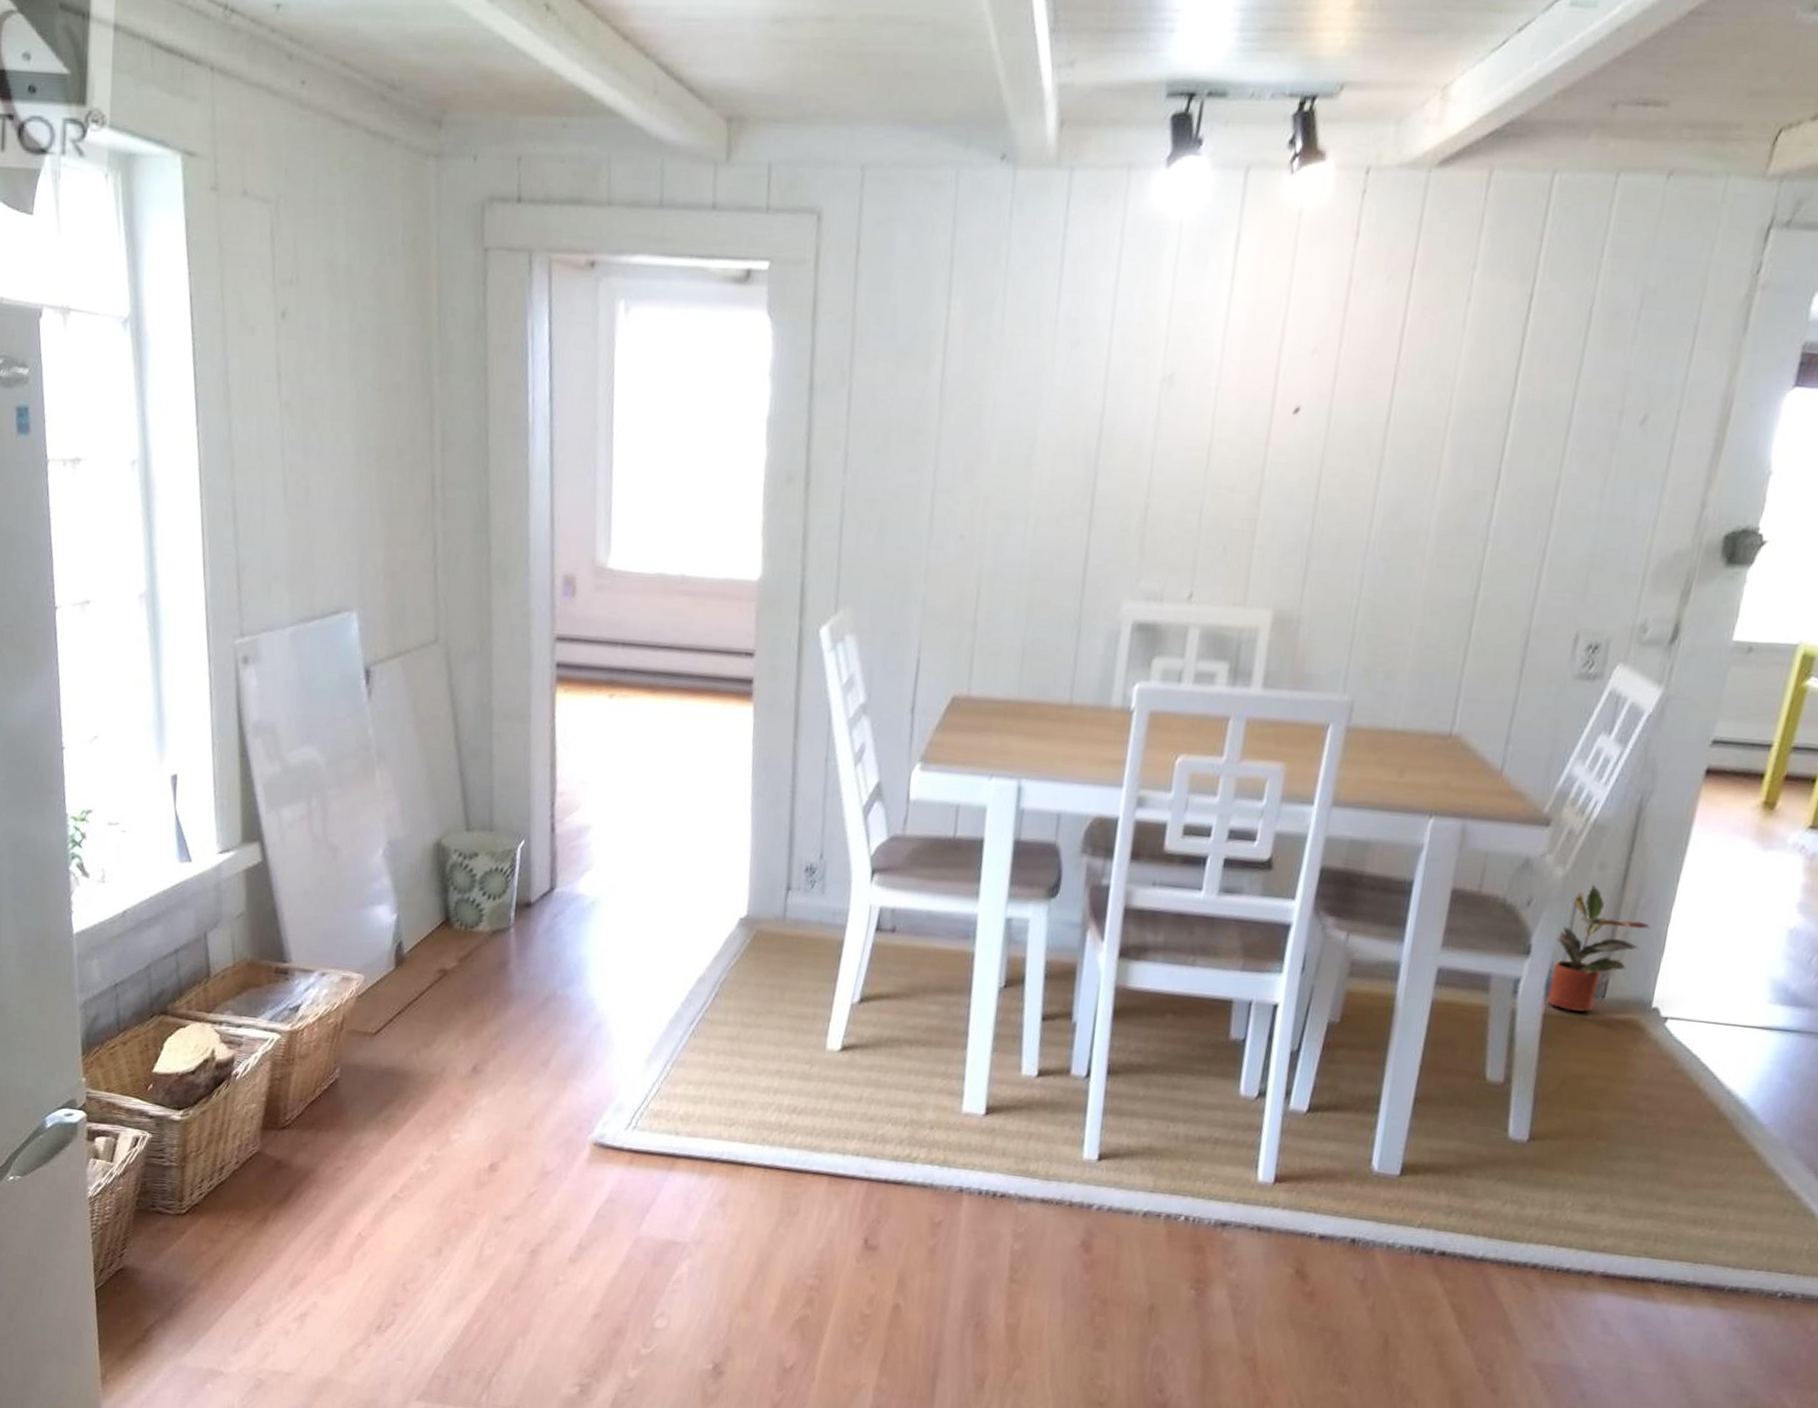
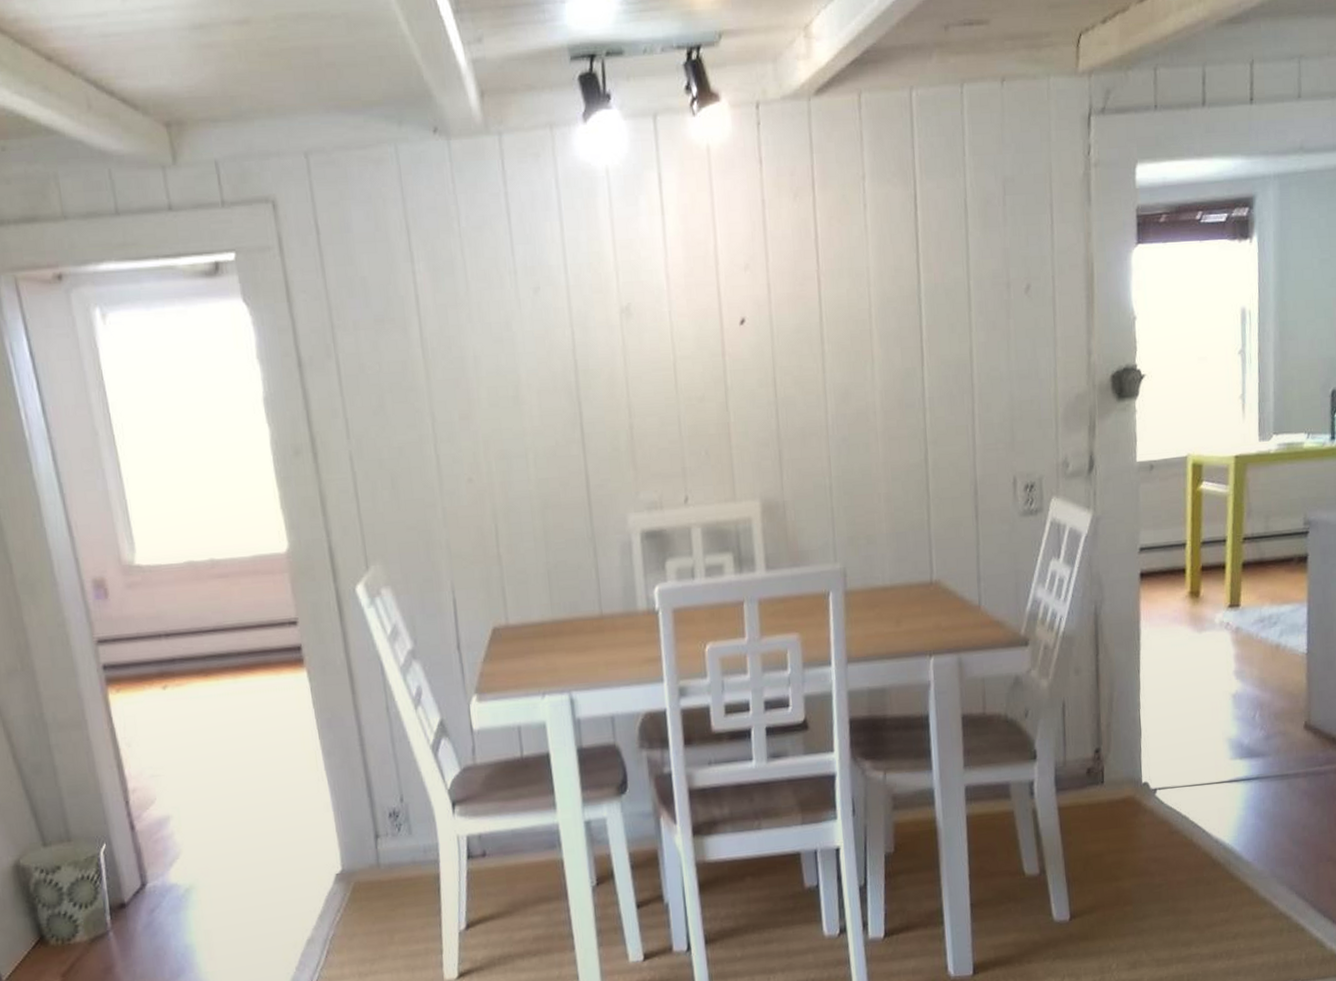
potted plant: present [1547,885,1651,1012] -> none [1054,689,1126,800]

